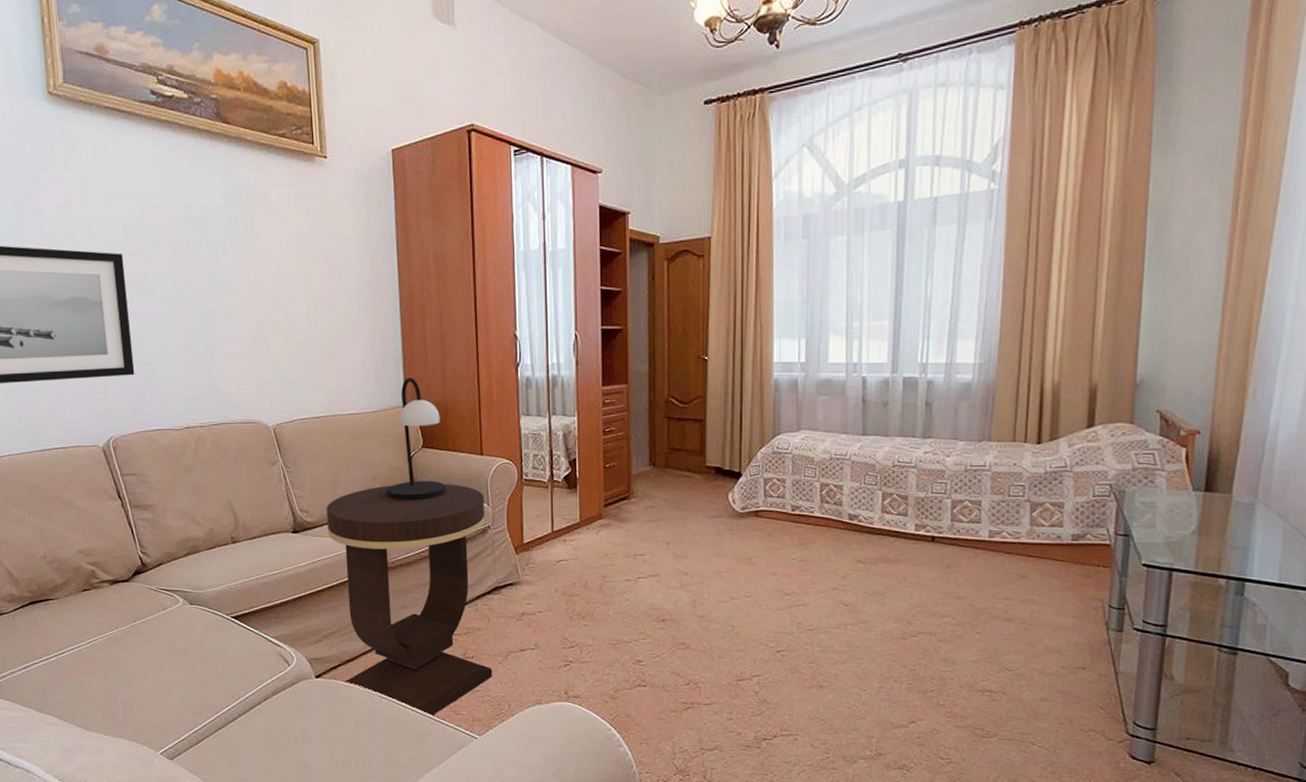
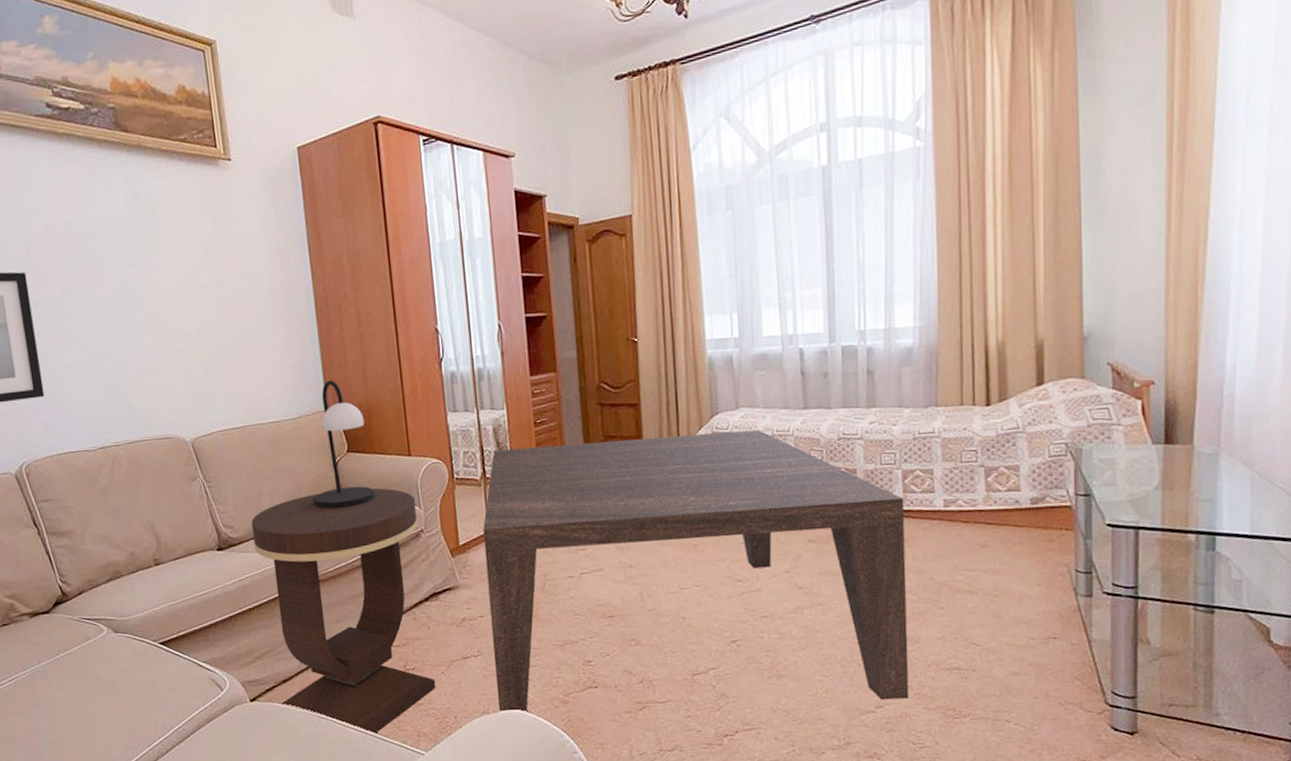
coffee table: none [547,452,951,716] -> present [482,429,909,713]

